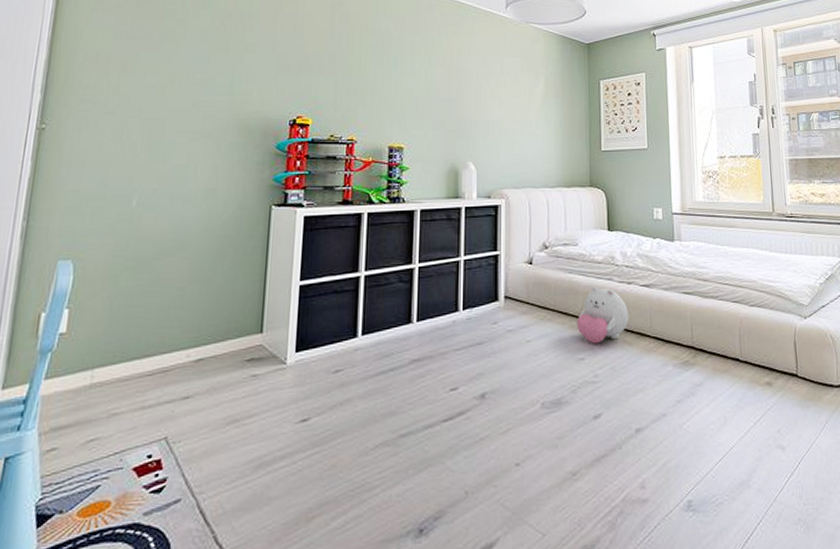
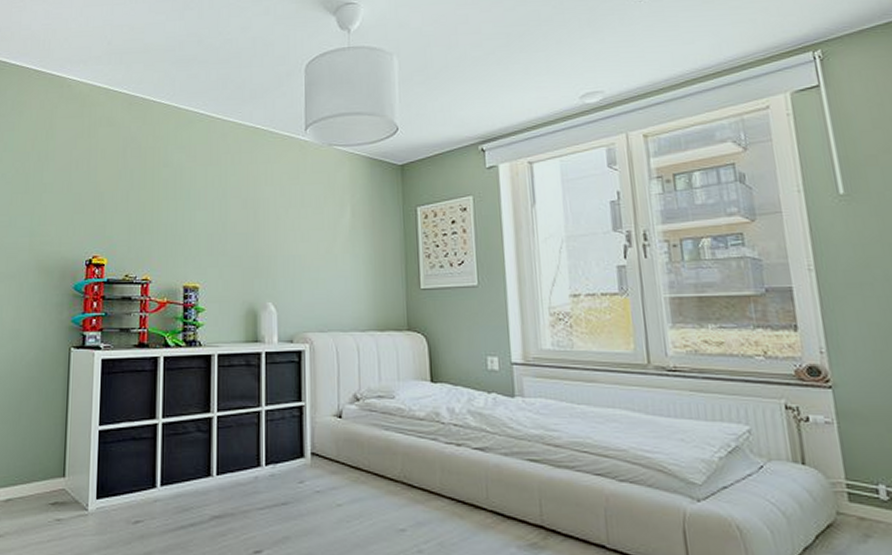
plush toy: present [577,285,629,344] -> none [396,445,459,514]

